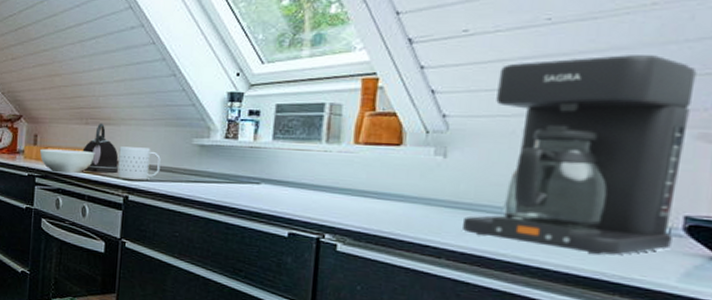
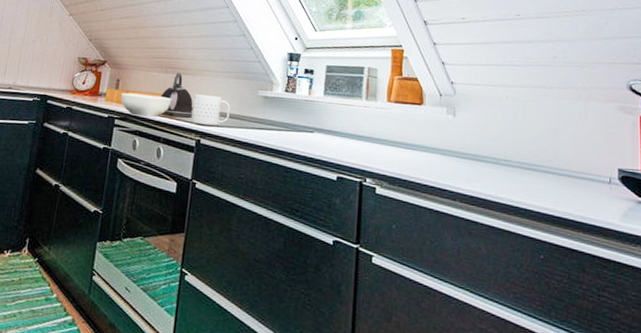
coffee maker: present [463,55,697,256] -> none [470,45,614,199]

